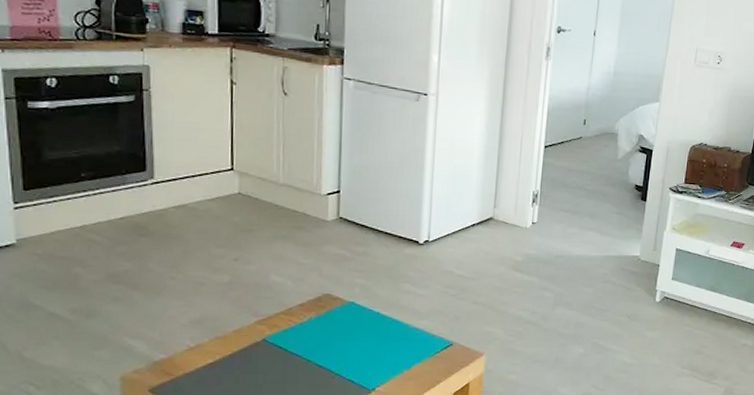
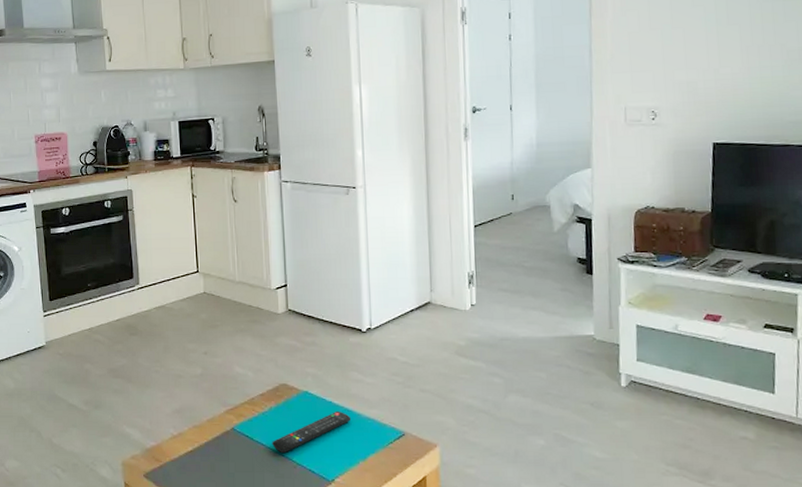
remote control: none [309,321,399,363] -> present [272,410,351,453]

